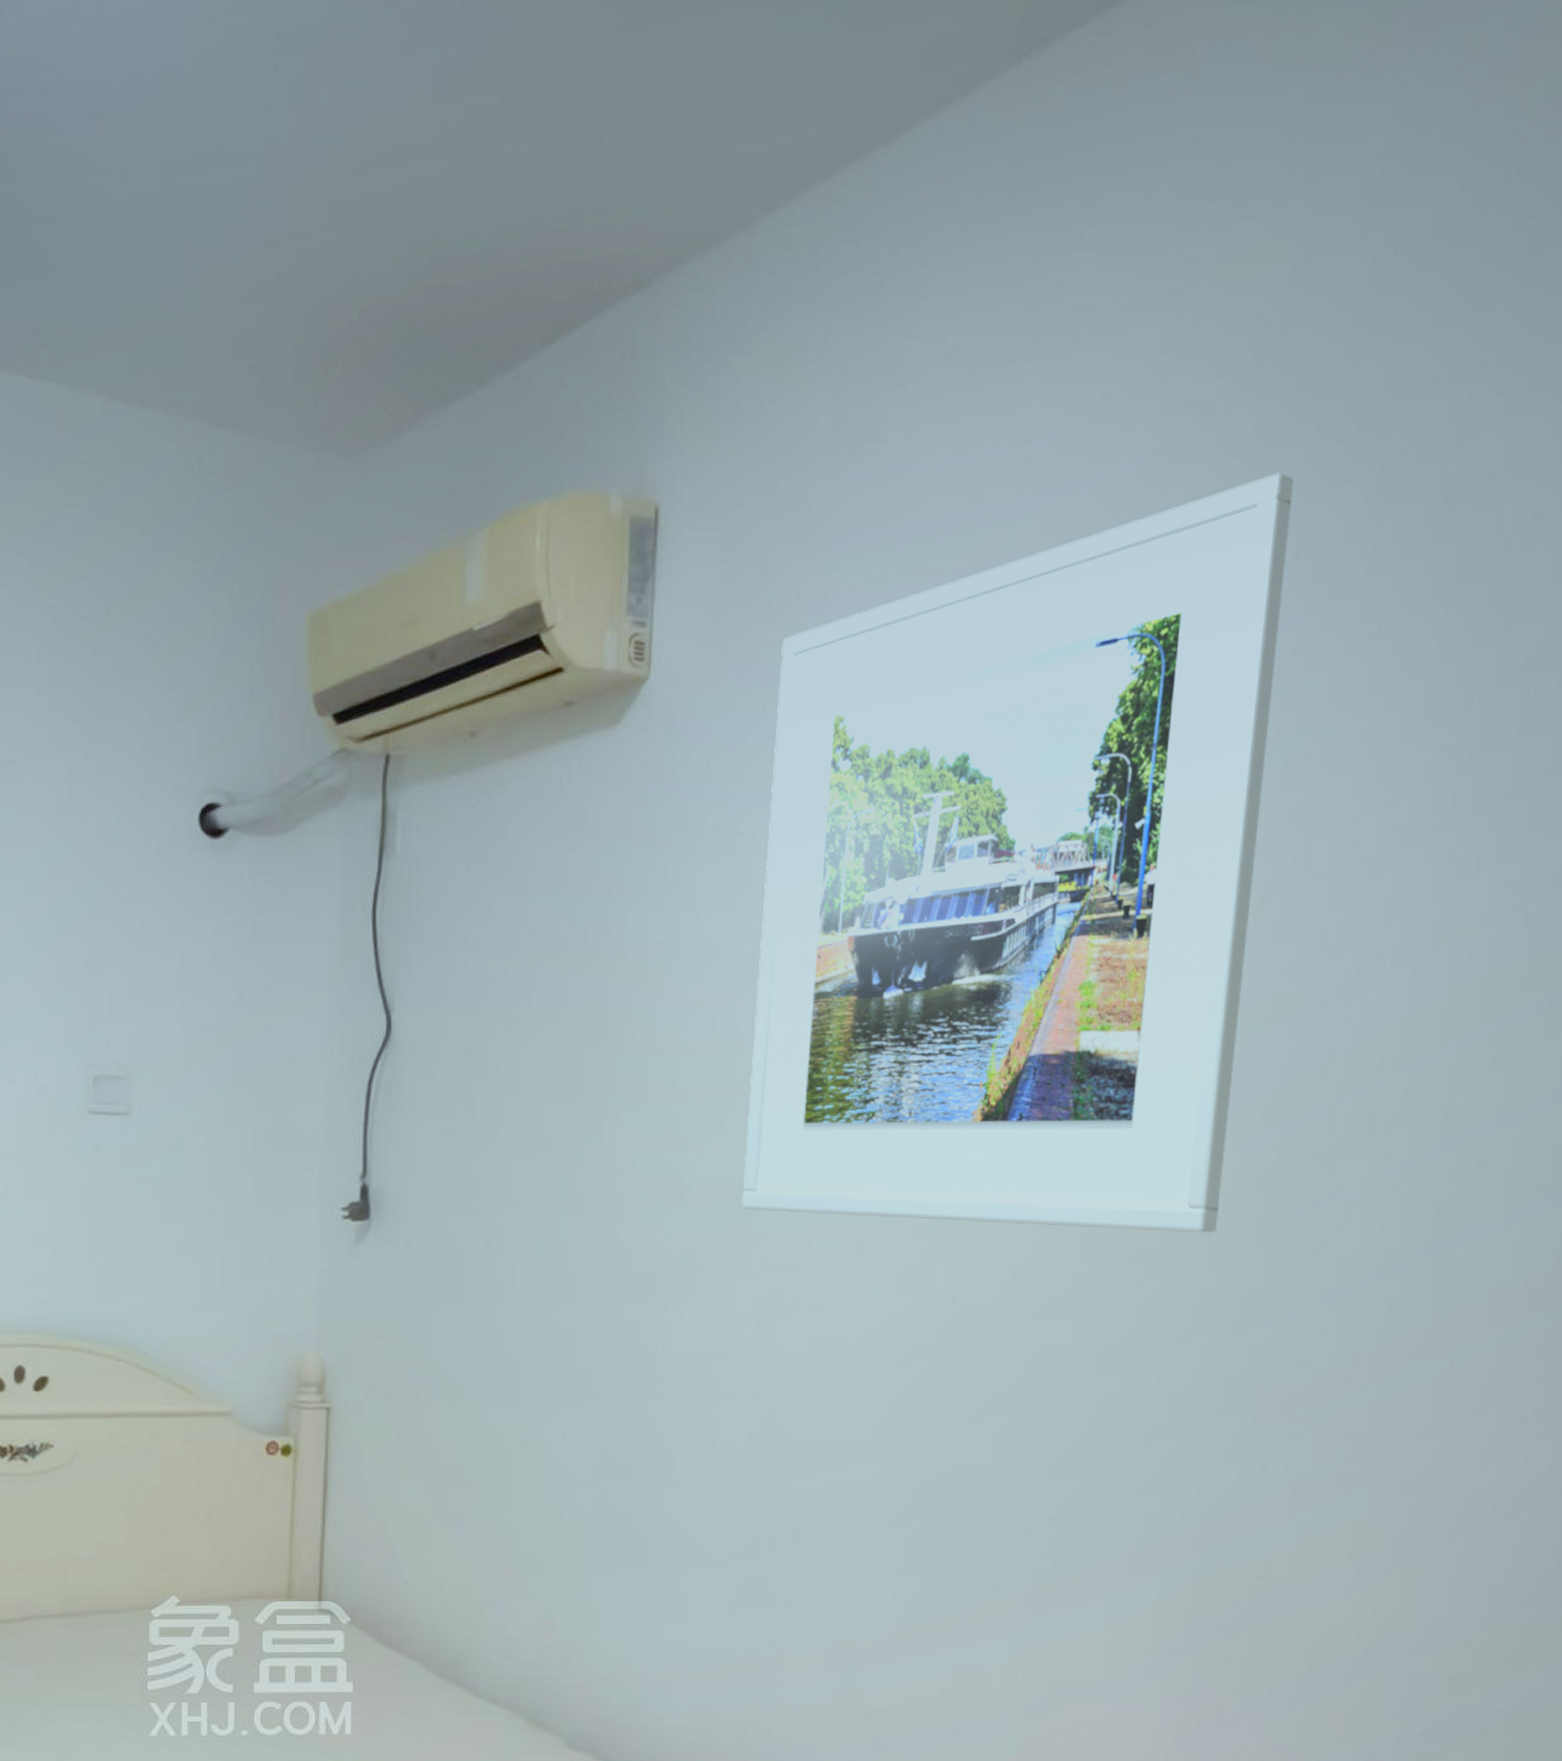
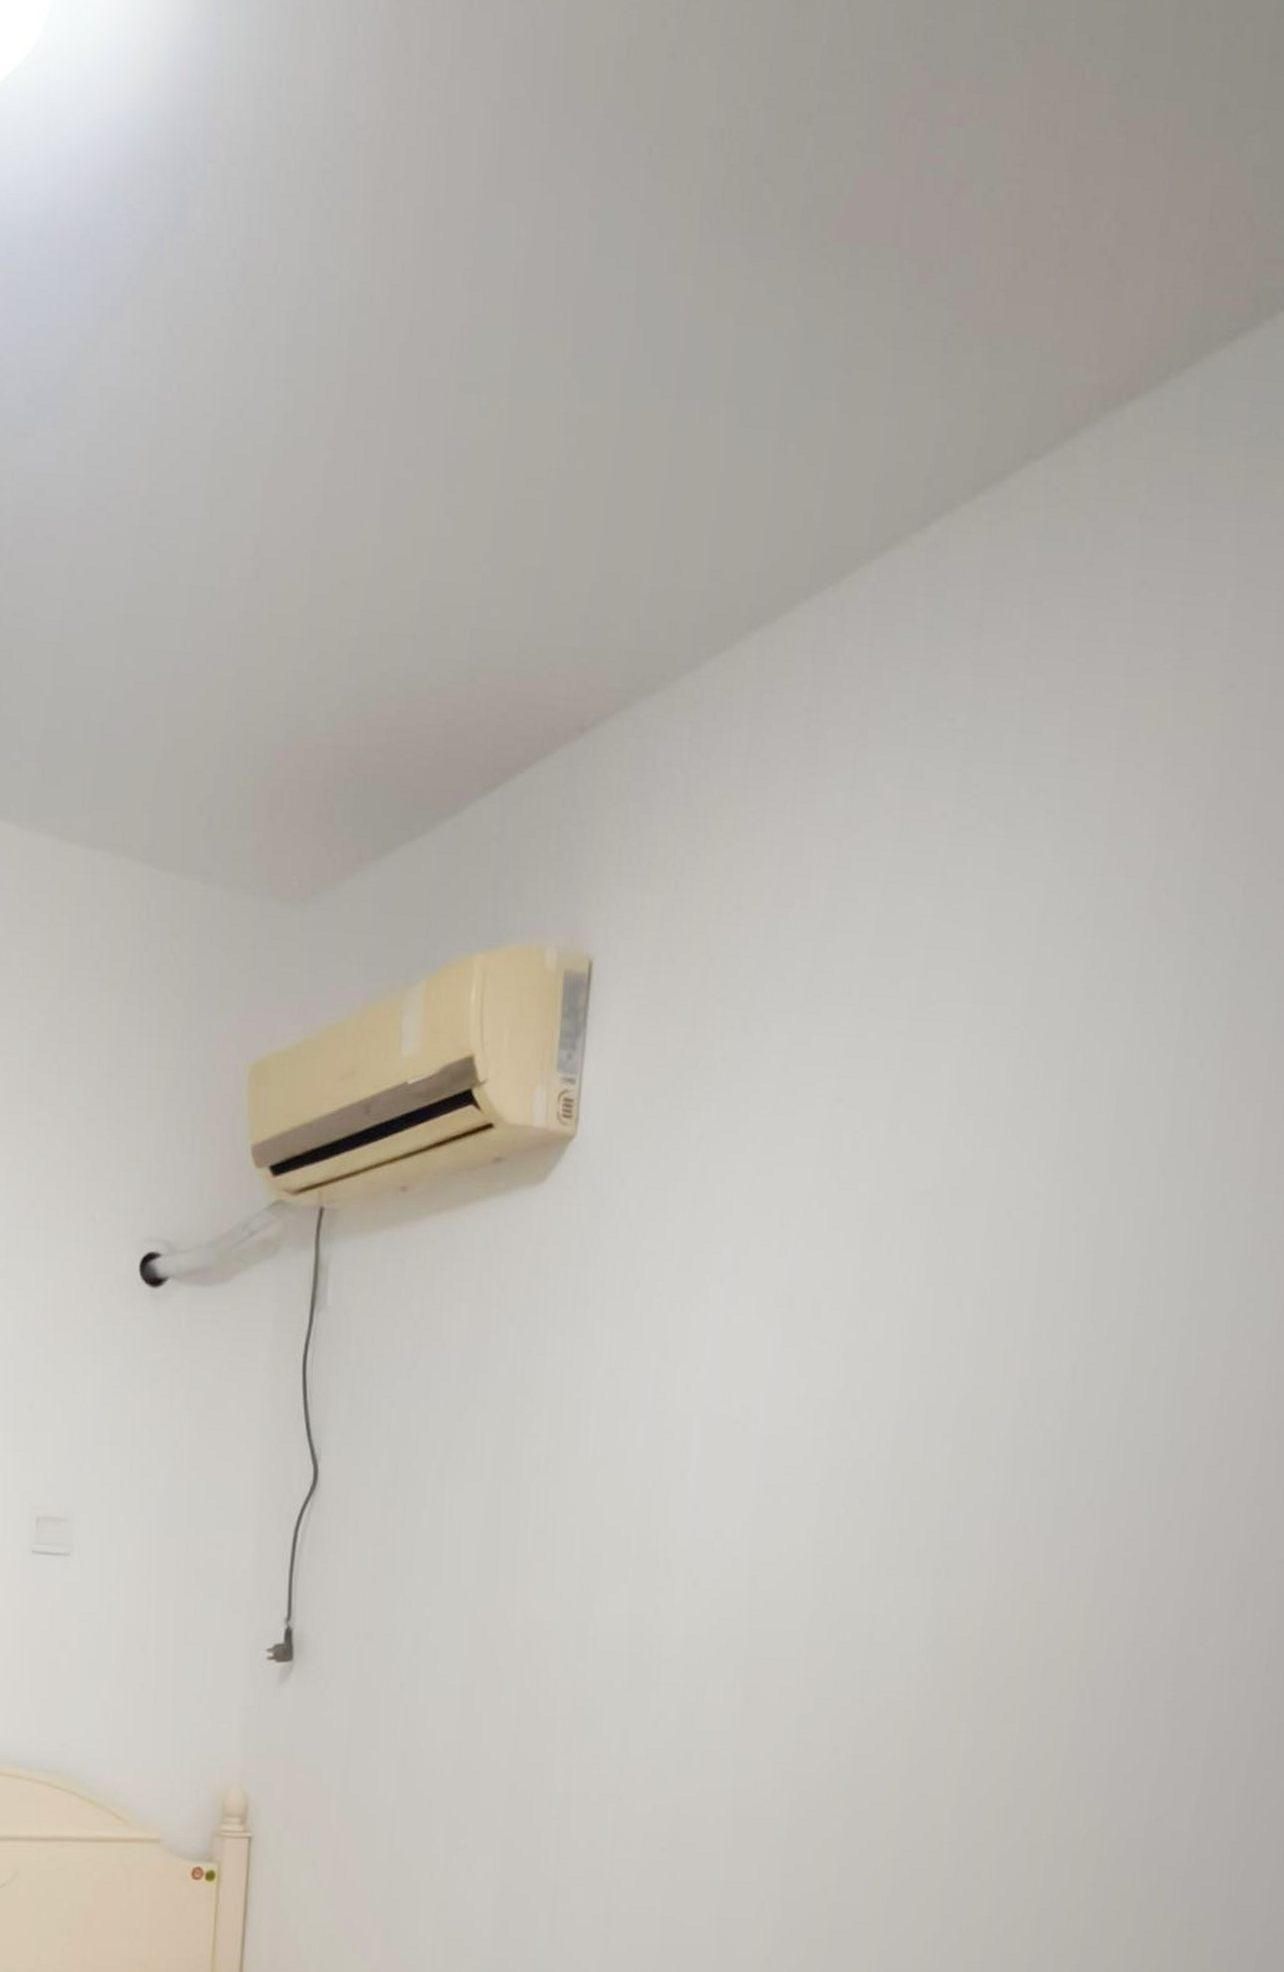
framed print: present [741,473,1294,1233] -> none [642,937,1217,1693]

